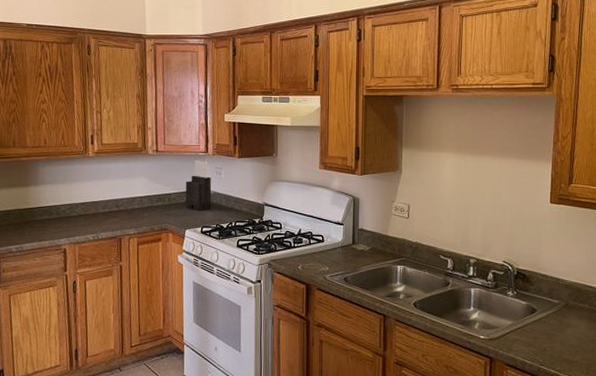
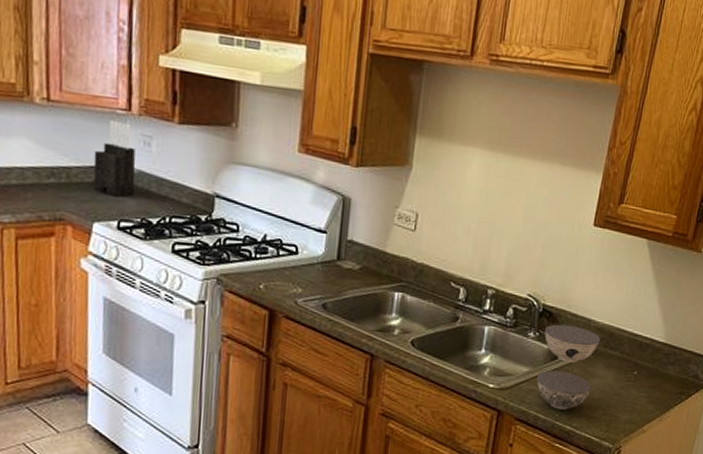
bowl: none [520,284,570,356] -> present [537,324,601,410]

